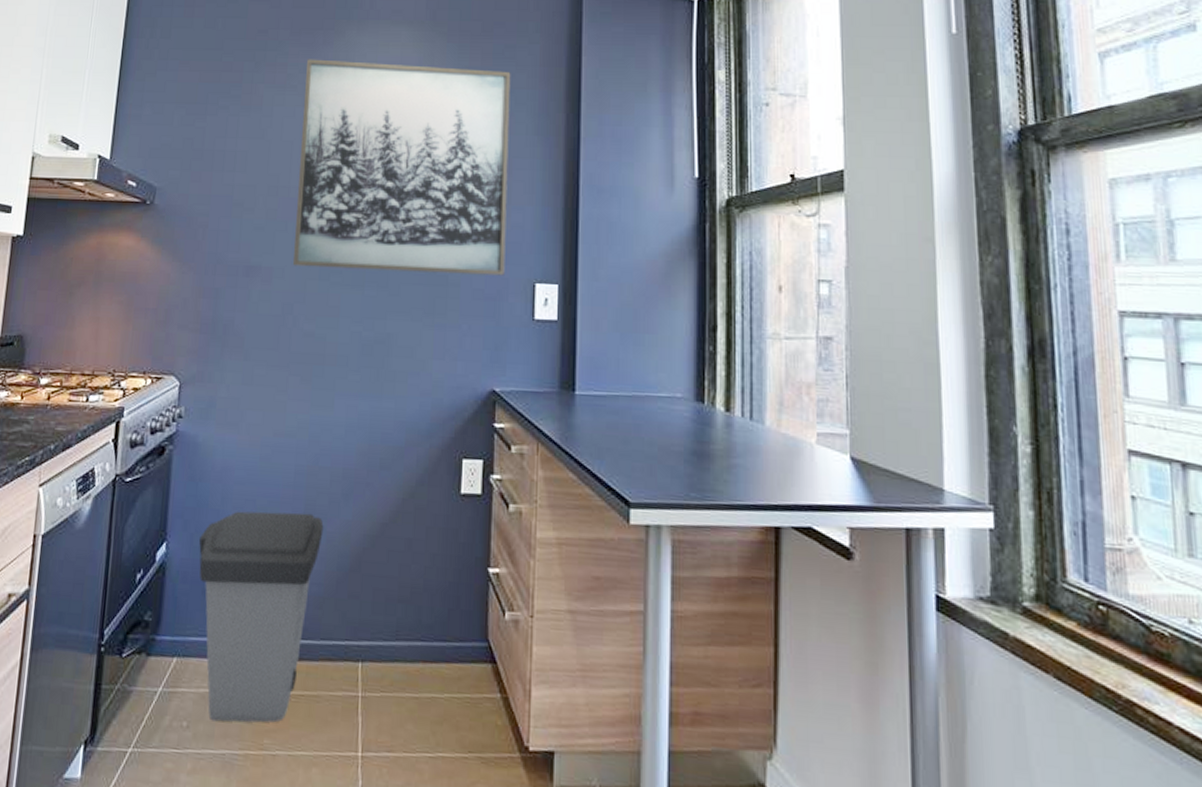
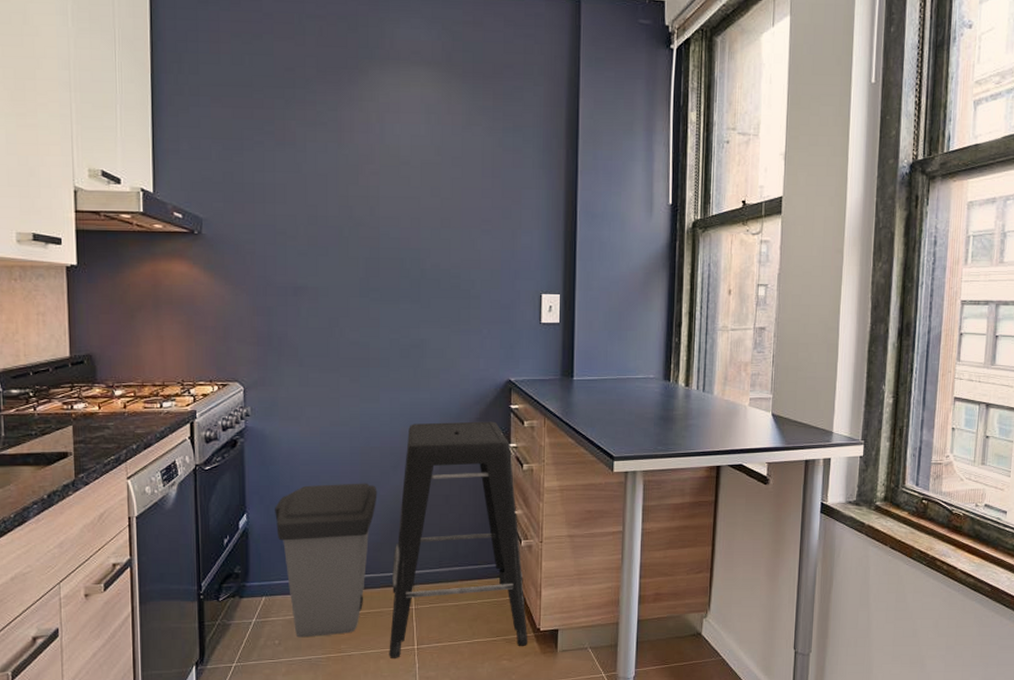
wall art: present [293,59,511,276] -> none [334,97,519,289]
stool: none [324,439,512,773] -> present [389,421,528,659]

